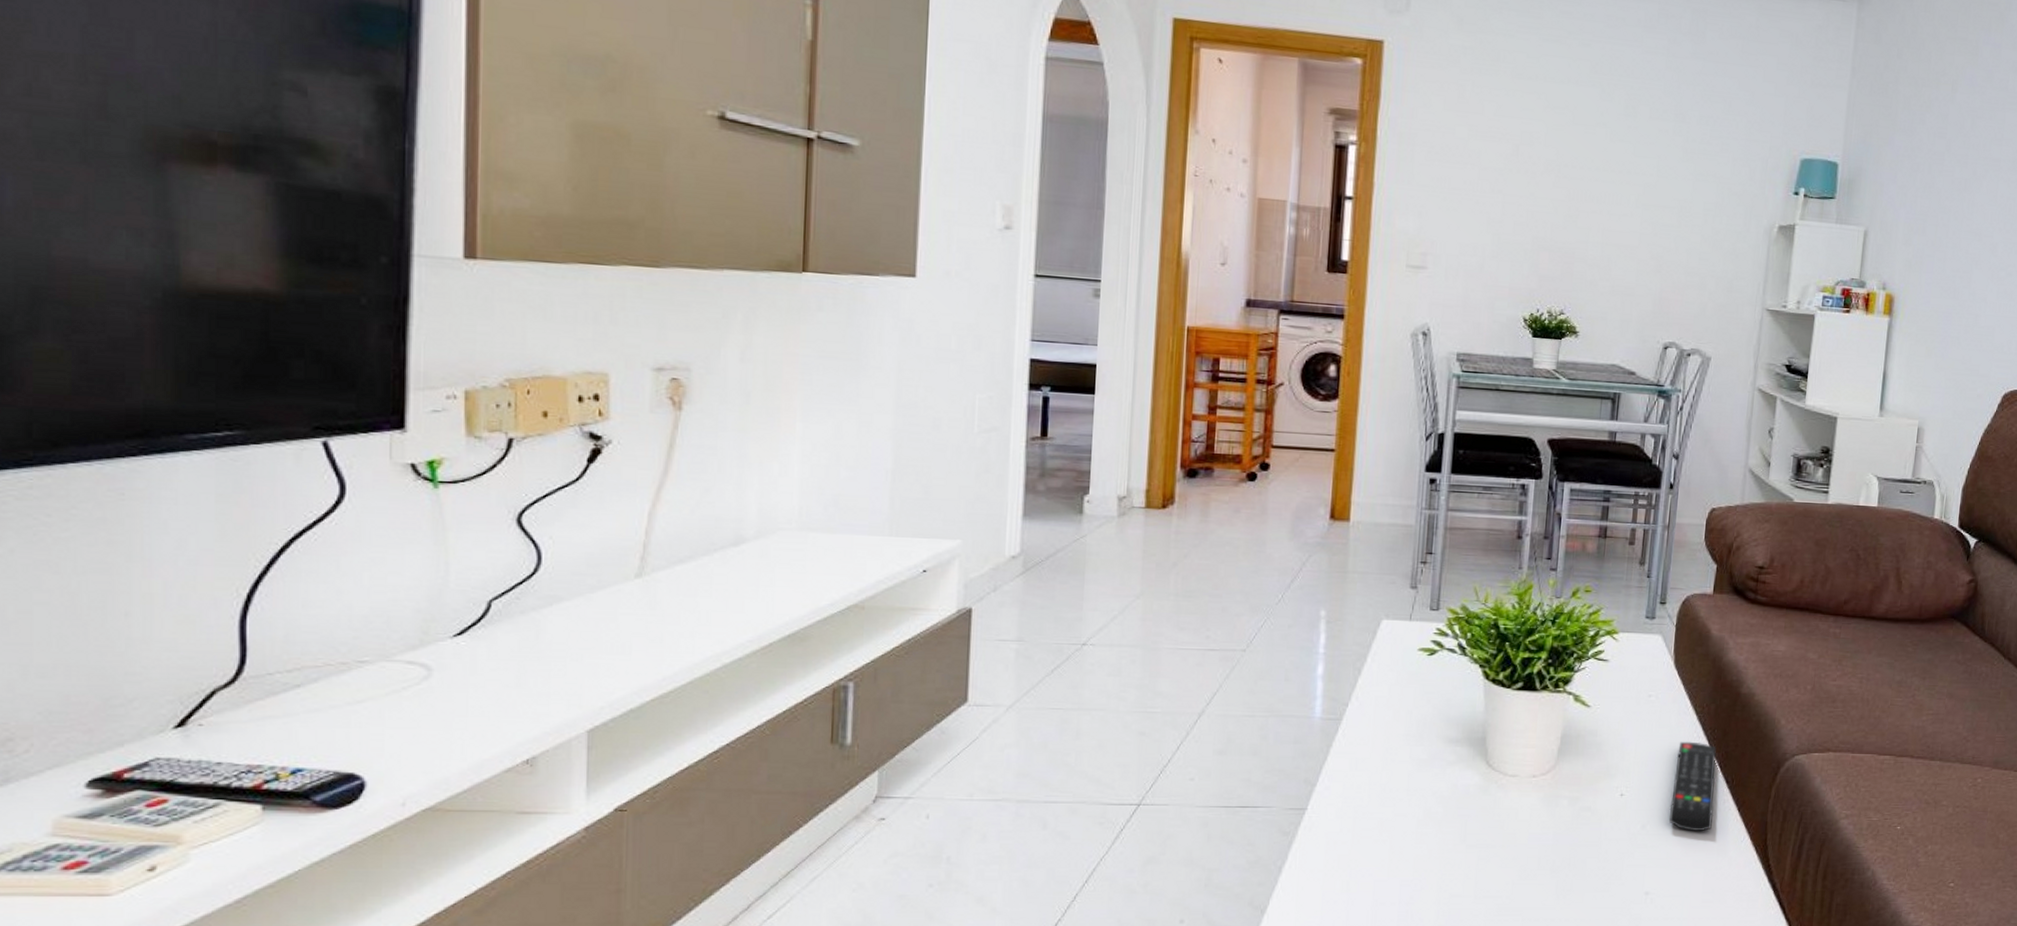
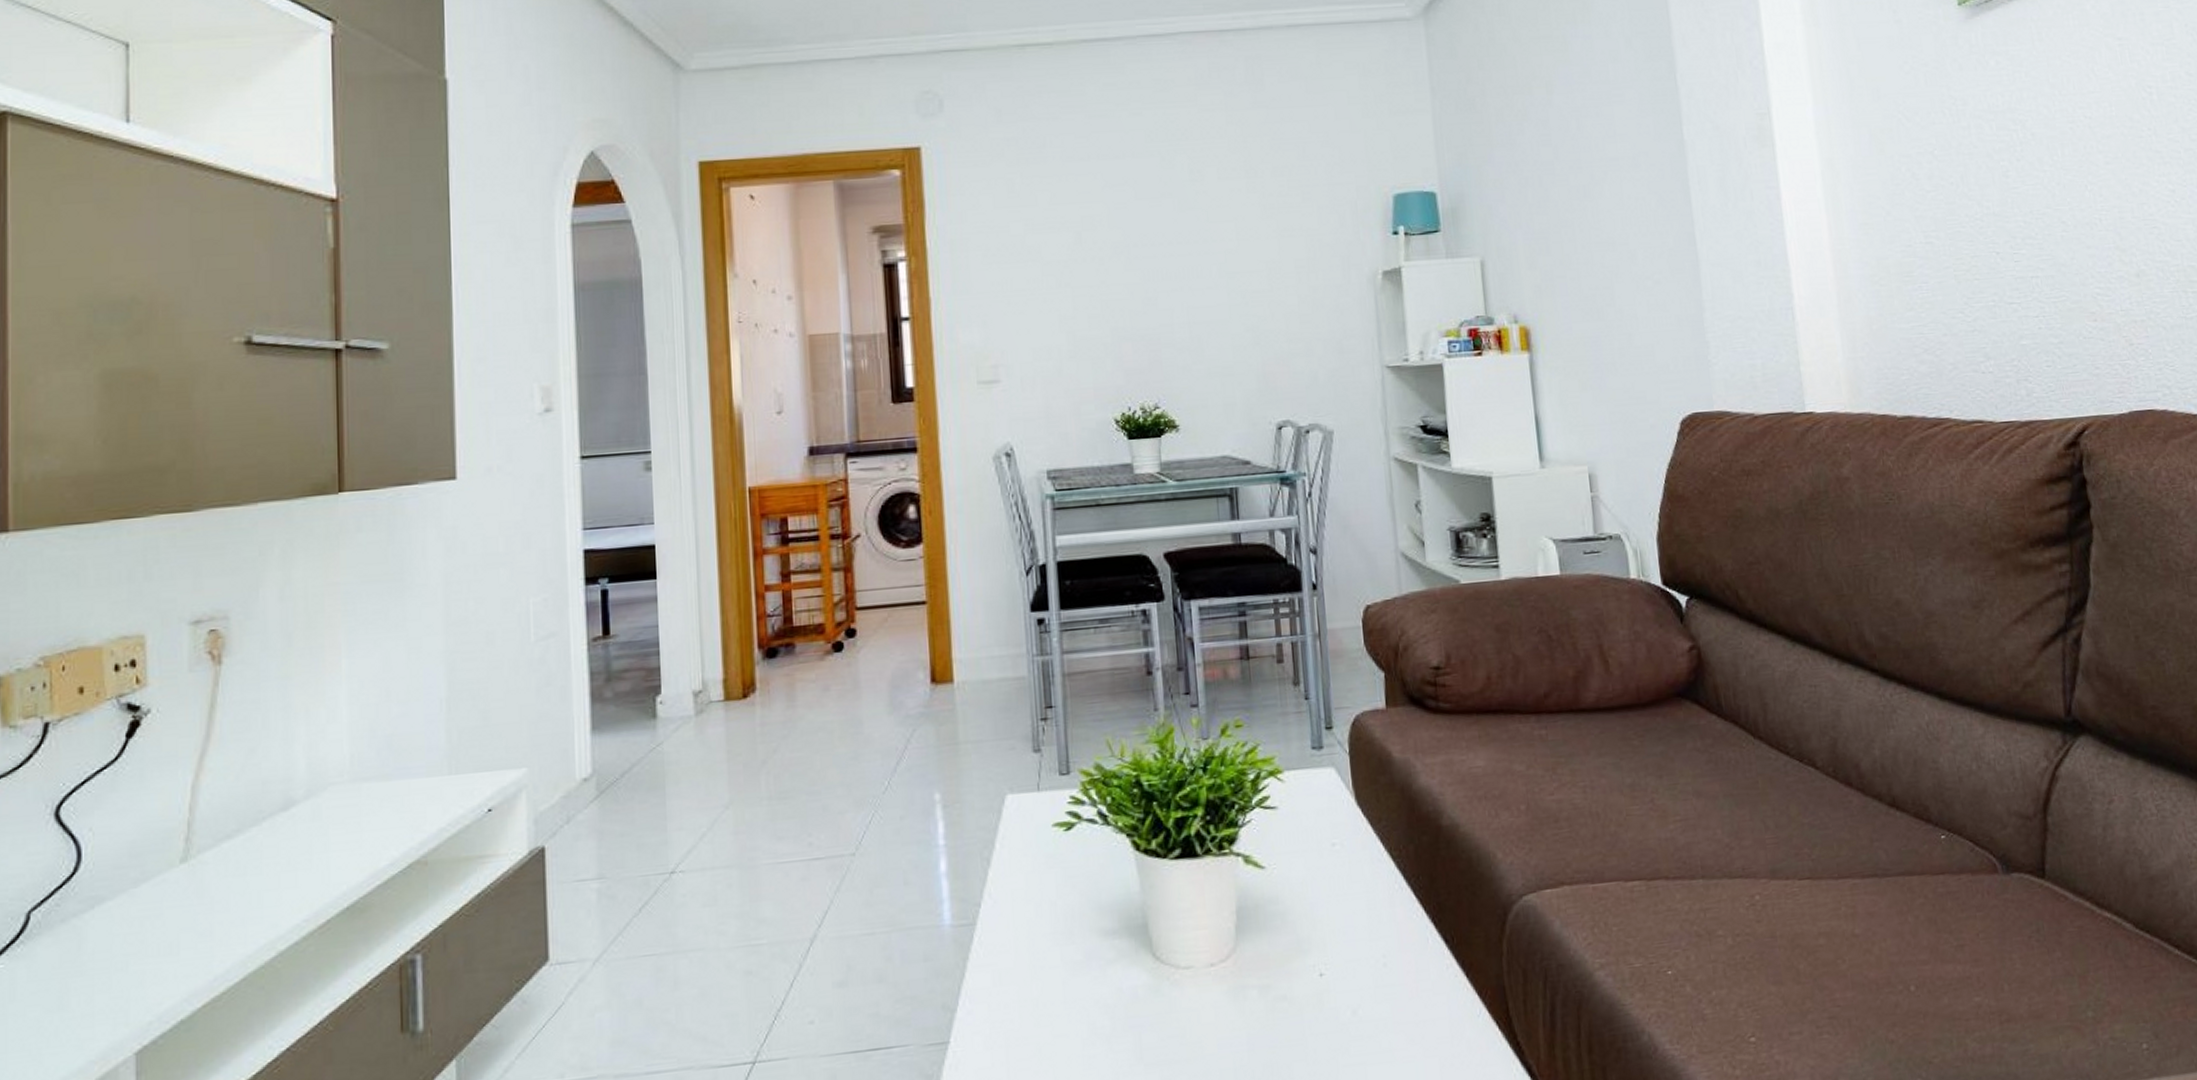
remote control: present [1669,741,1717,832] -> none [1379,895,1438,1011]

